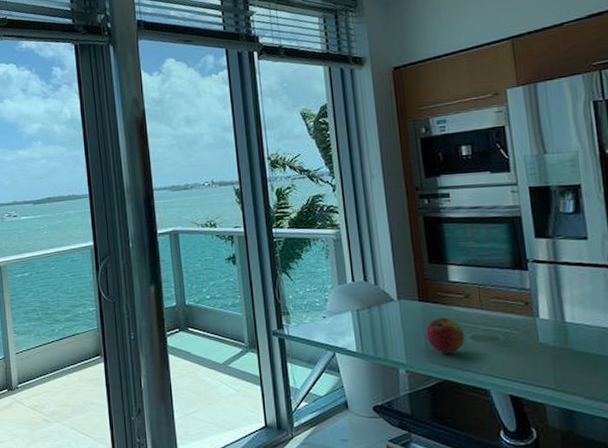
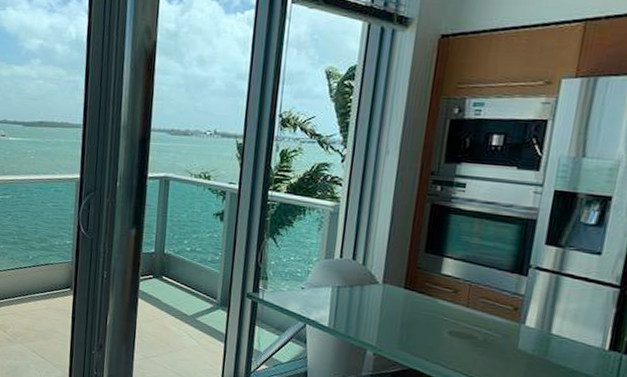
apple: present [426,317,465,353] -> none [403,308,443,344]

